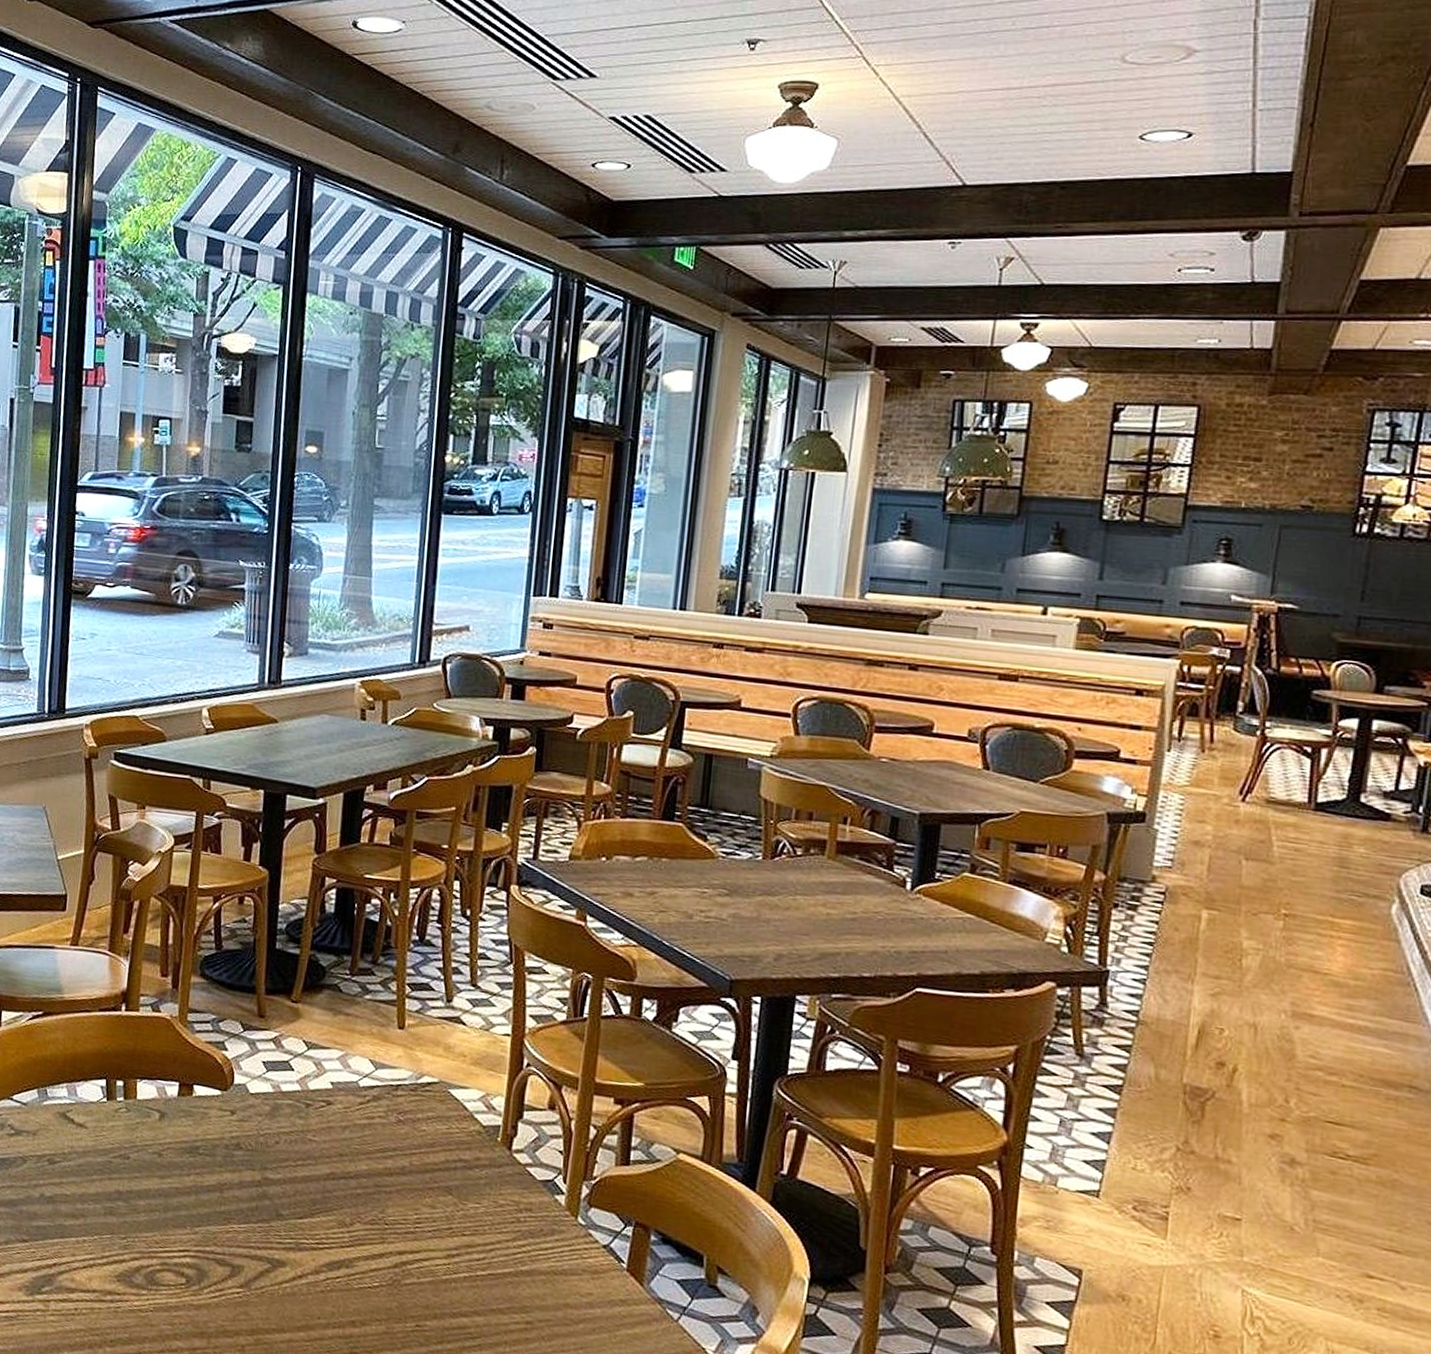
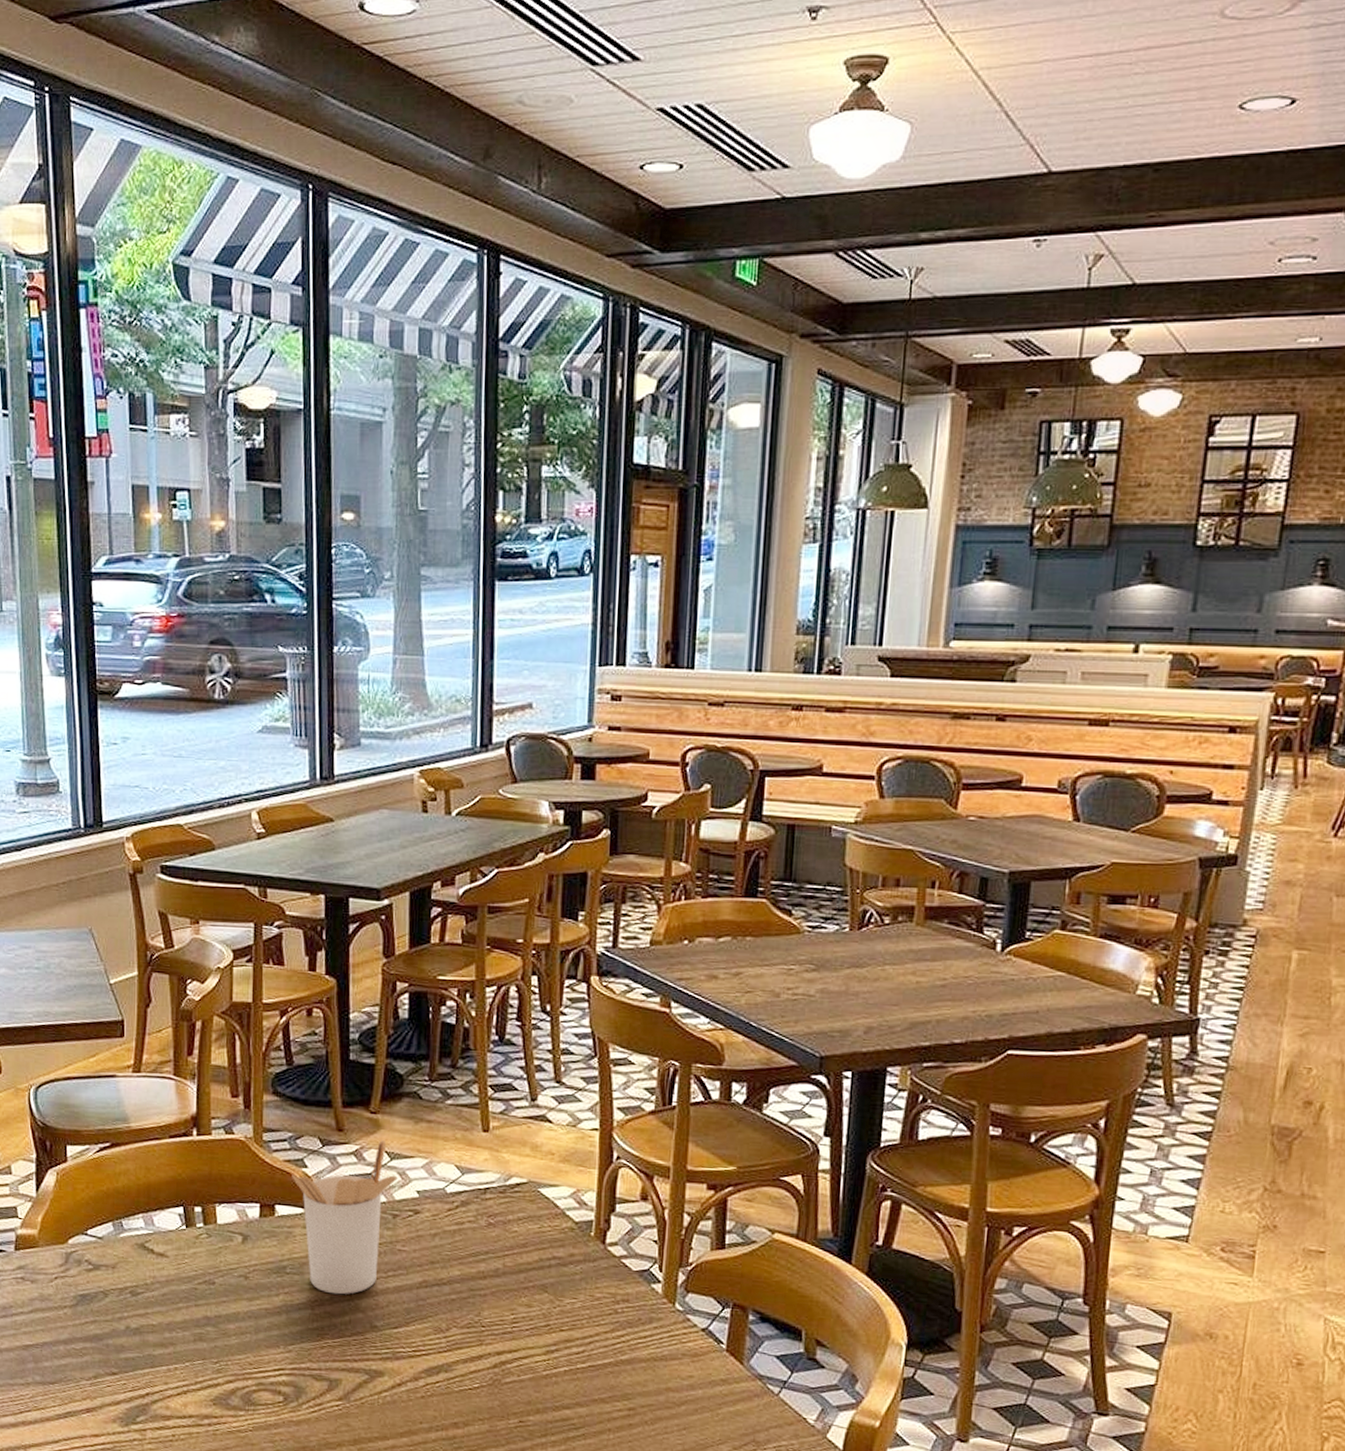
utensil holder: none [212,1028,313,1180] -> present [292,1139,398,1295]

